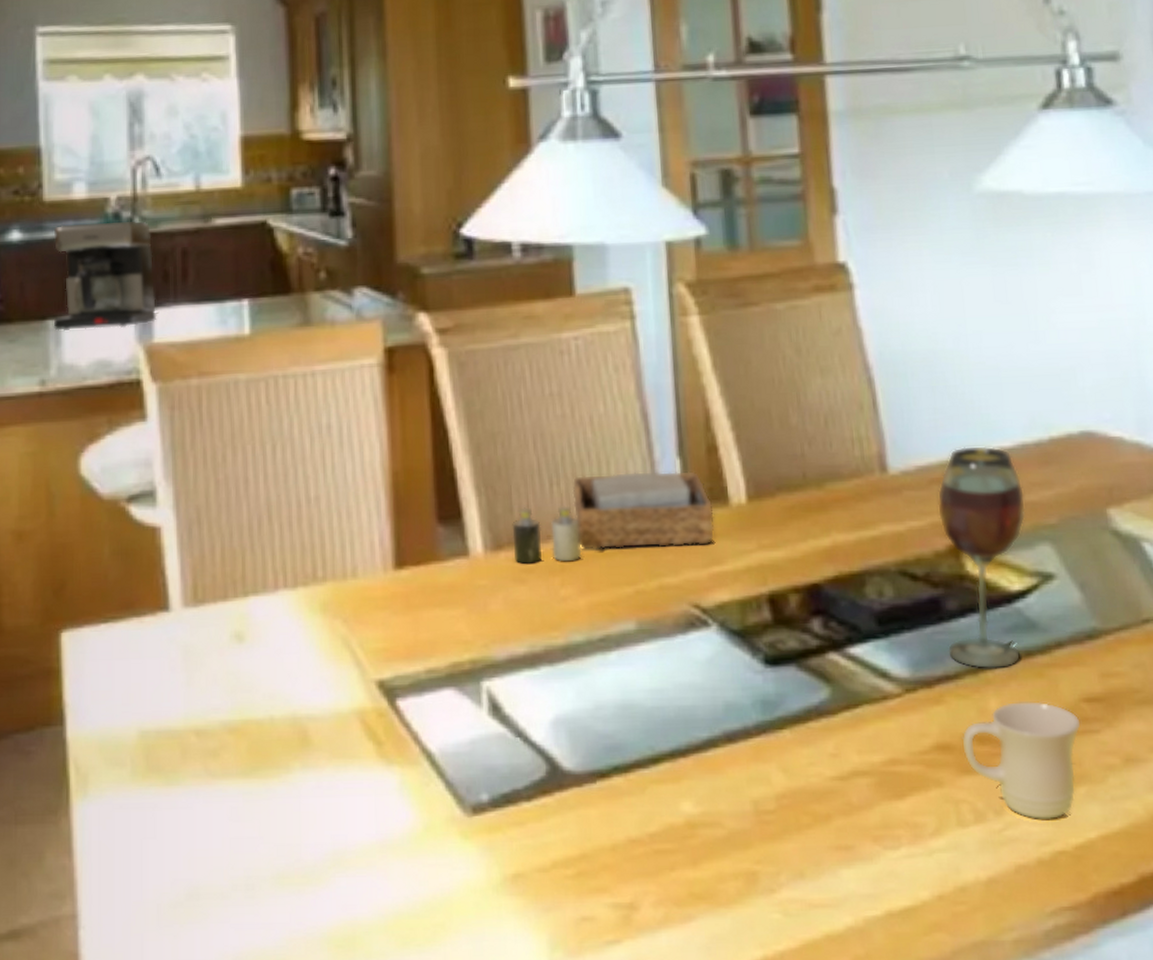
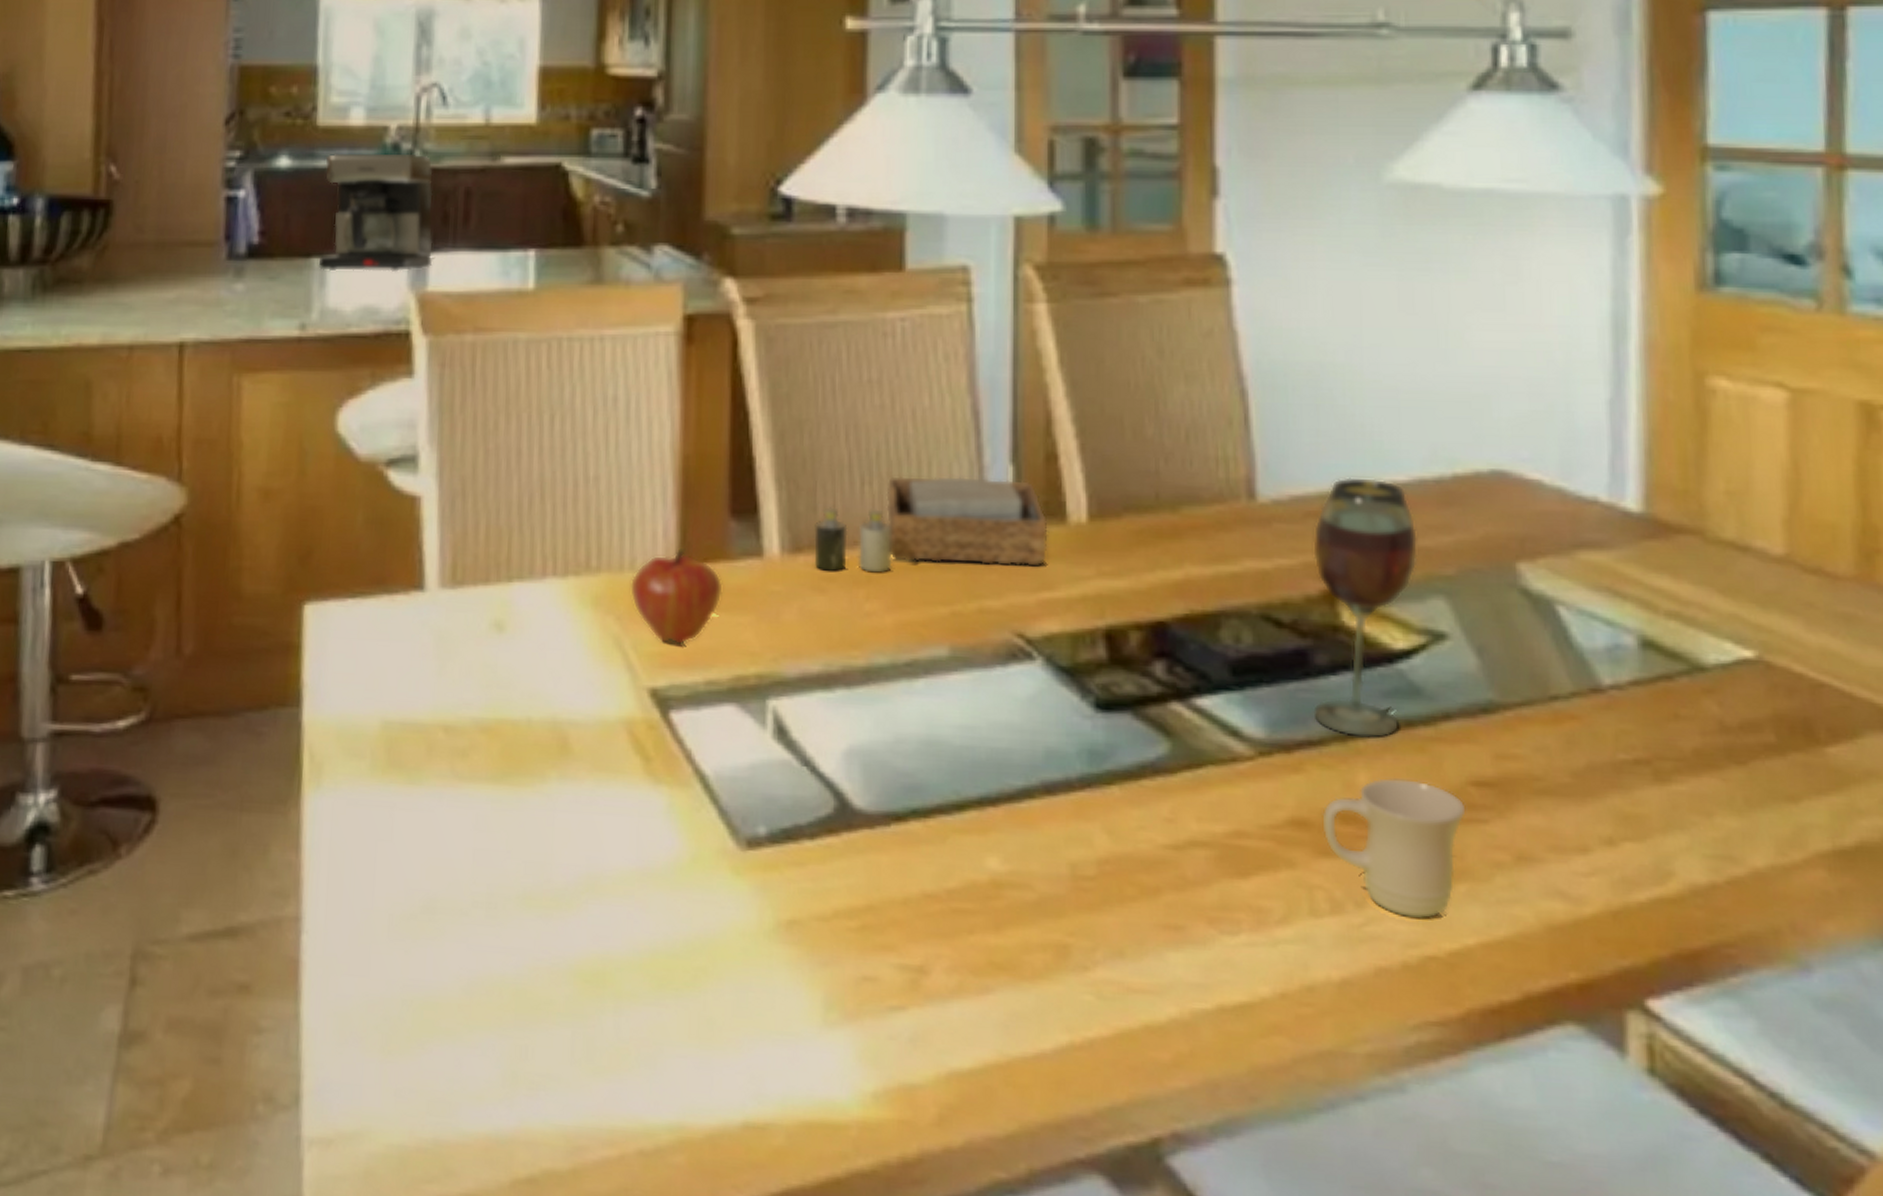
fruit: none [353,553,436,640] -> present [629,547,723,645]

